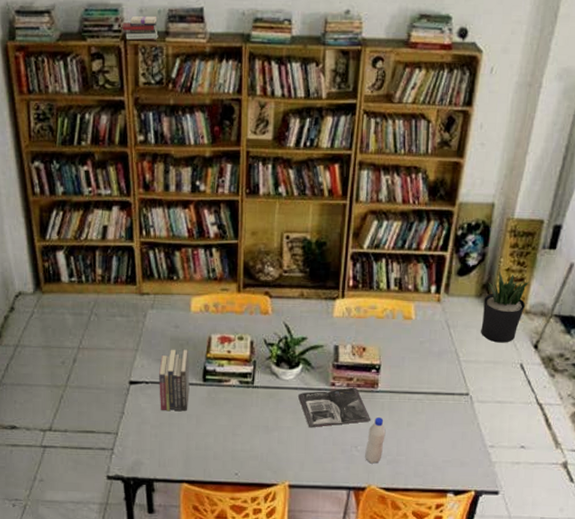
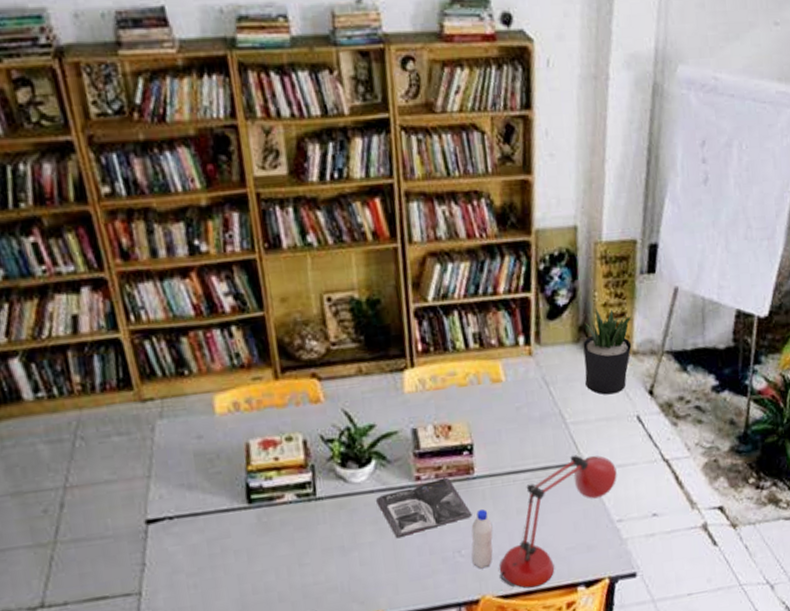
books: present [122,15,158,41] -> none [51,21,107,58]
books: present [159,349,190,412] -> none [184,465,234,551]
desk lamp: none [385,387,496,486] -> present [500,455,617,588]

